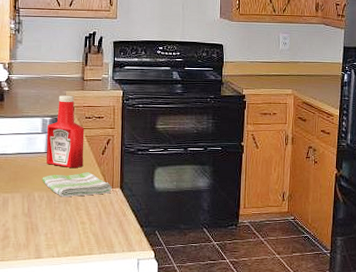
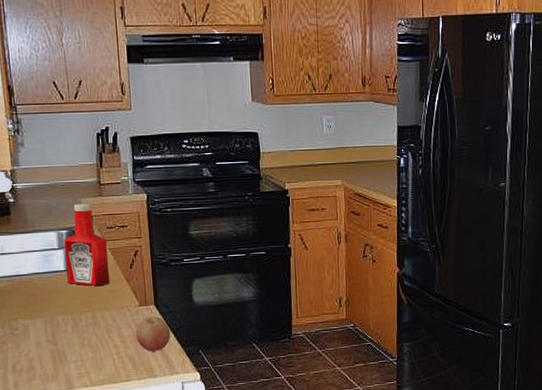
dish towel: present [42,172,112,198] -> none [64,289,146,320]
fruit: none [101,198,132,229] -> present [135,316,171,351]

